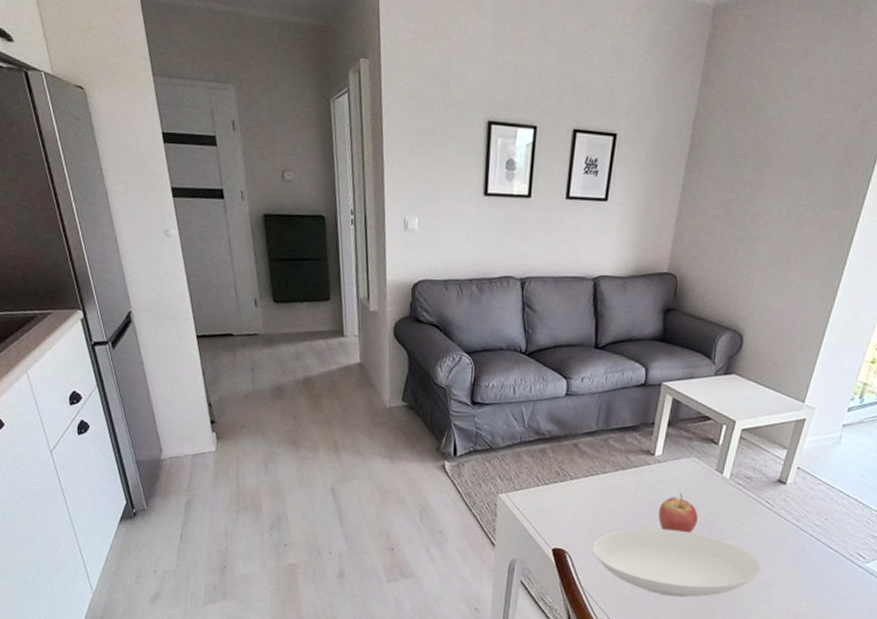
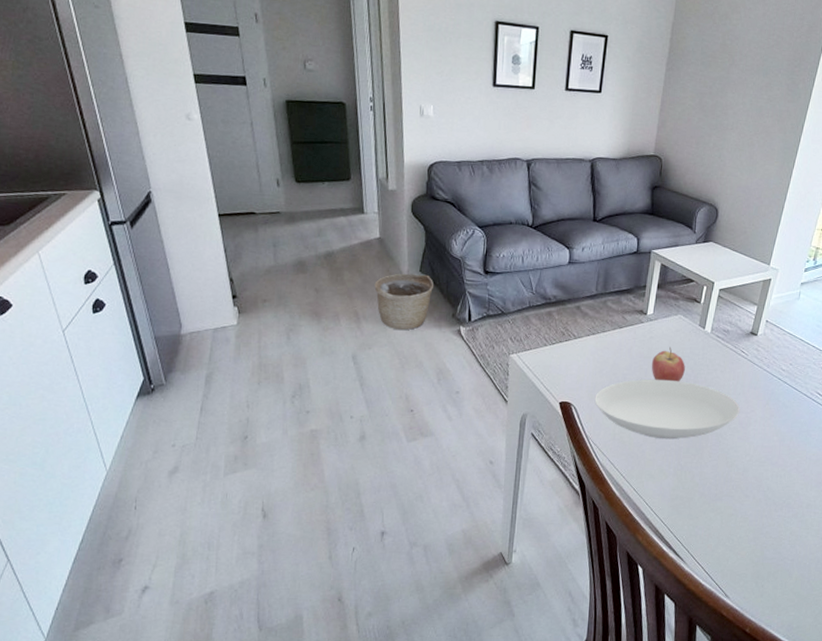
basket: none [354,402,417,464] -> present [374,273,433,331]

